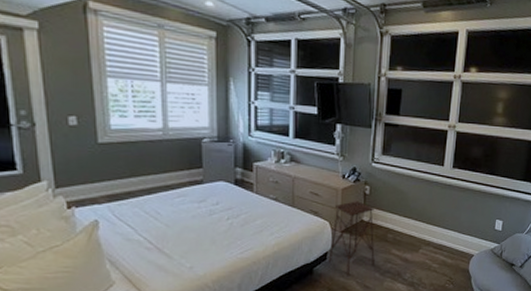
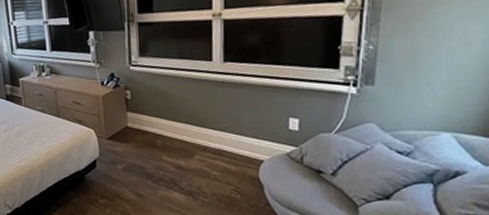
side table: present [329,201,375,276] -> none [98,107,145,183]

